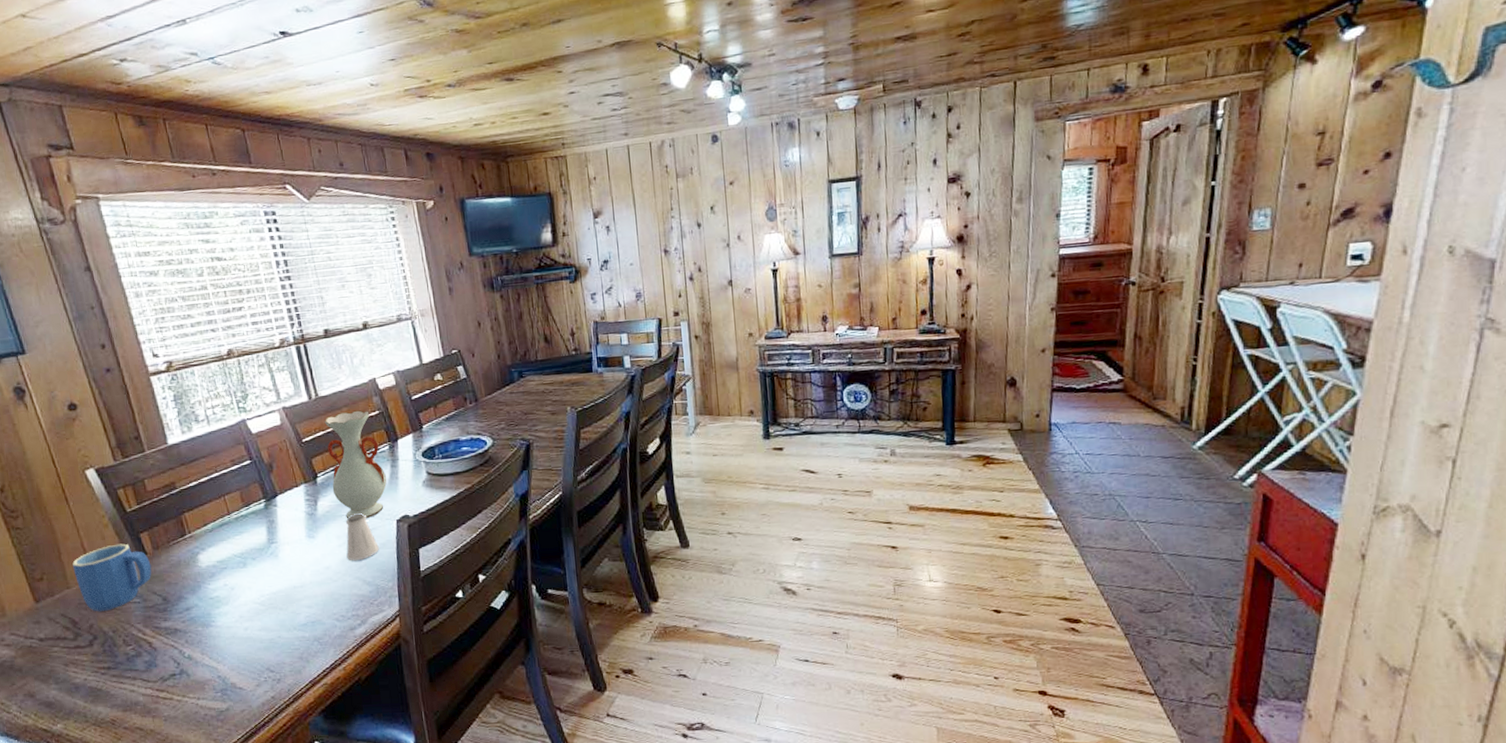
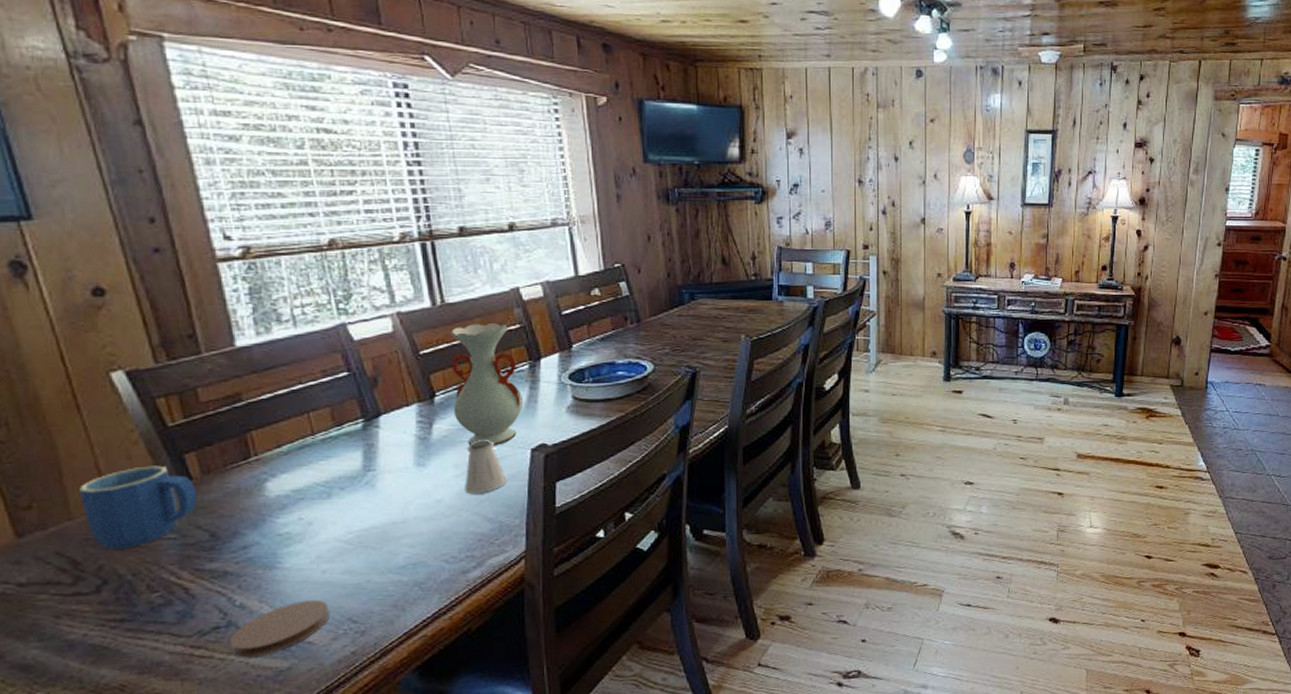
coaster: none [183,652,253,699] -> present [230,599,329,657]

